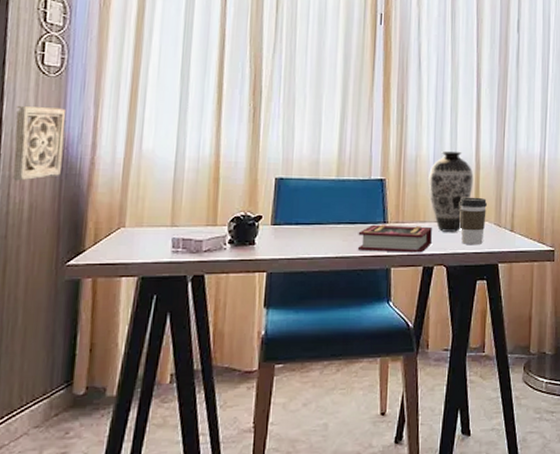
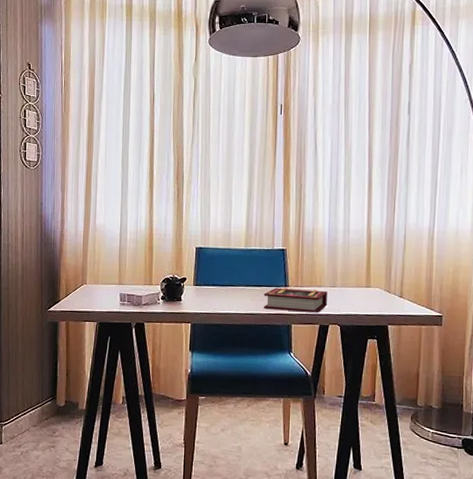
wall ornament: present [13,105,67,181] -> none [10,191,43,248]
decorative vase: present [428,150,474,232] -> none [324,224,365,296]
coffee cup: present [459,197,488,246] -> none [351,265,378,309]

